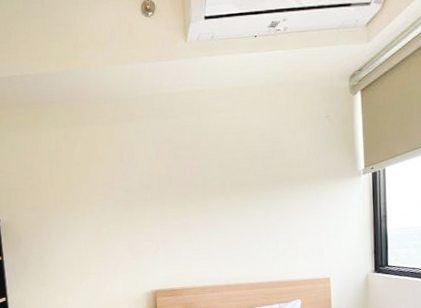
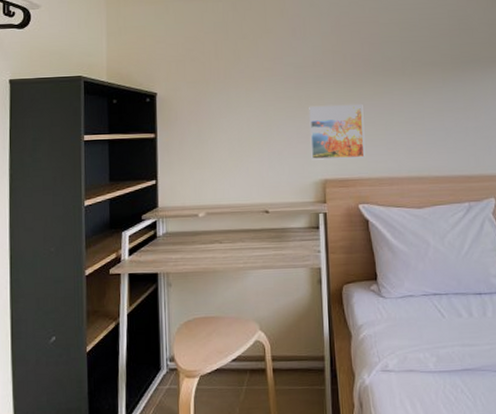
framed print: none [139,223,191,274] -> present [309,104,366,160]

